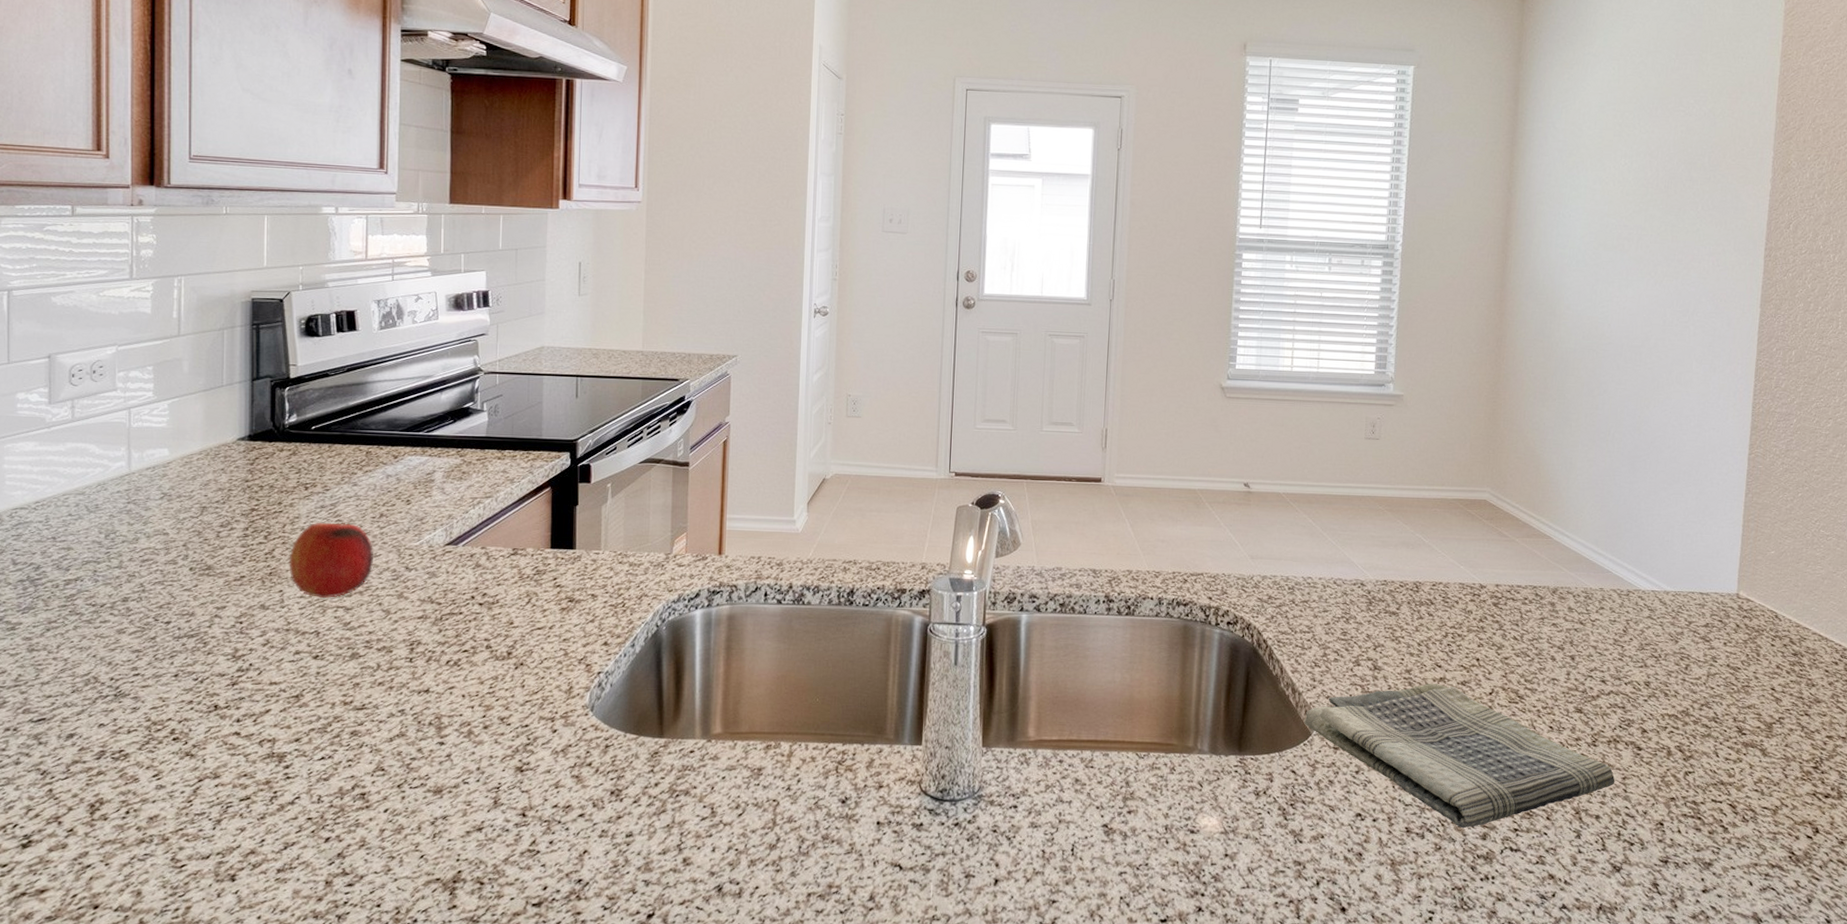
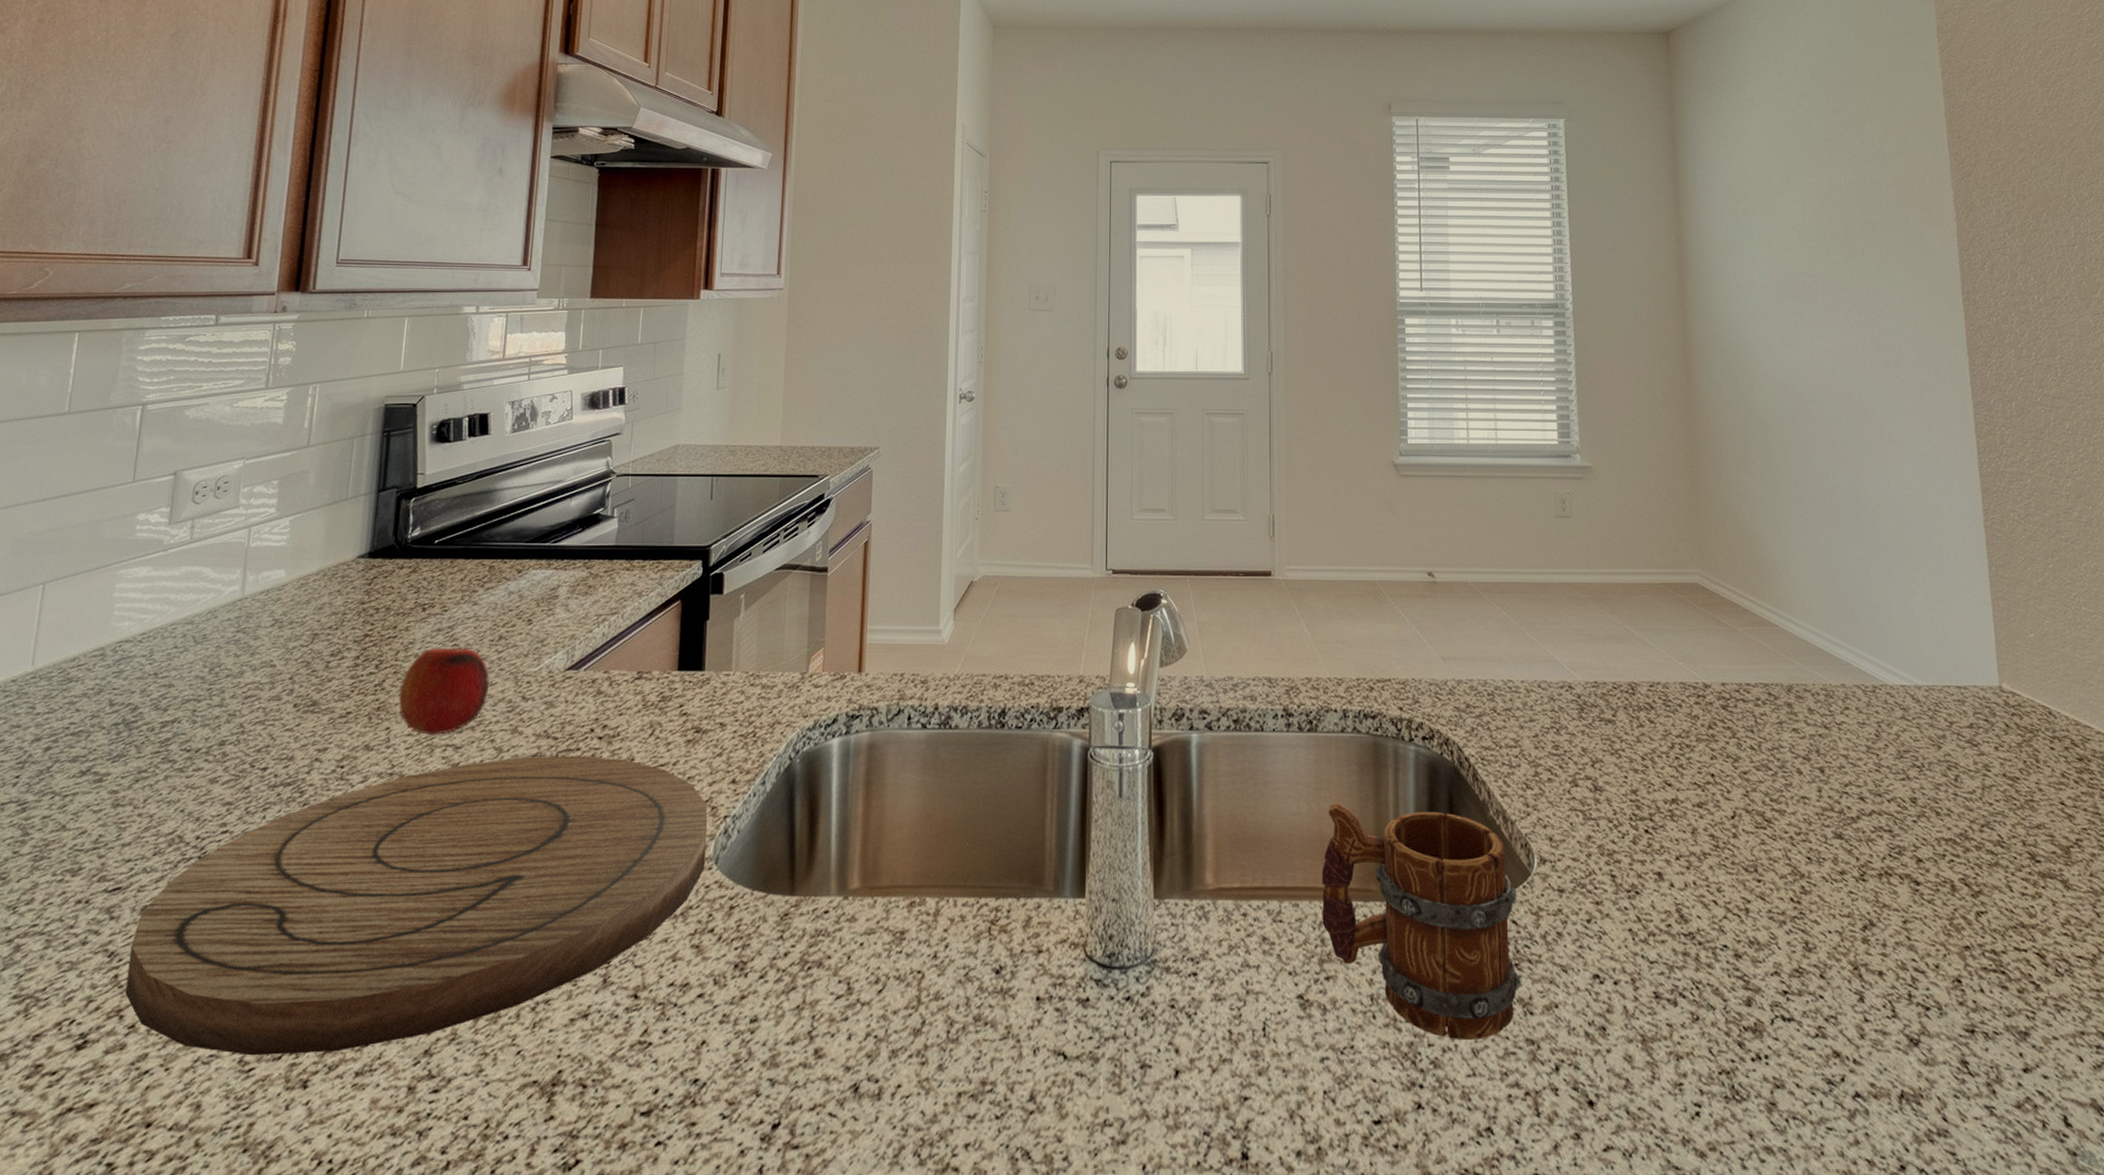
cutting board: none [61,618,583,856] -> present [125,756,708,1056]
mug: none [1128,673,1298,861] -> present [1321,802,1521,1039]
dish towel: present [1304,683,1615,828] -> none [1521,805,1895,991]

